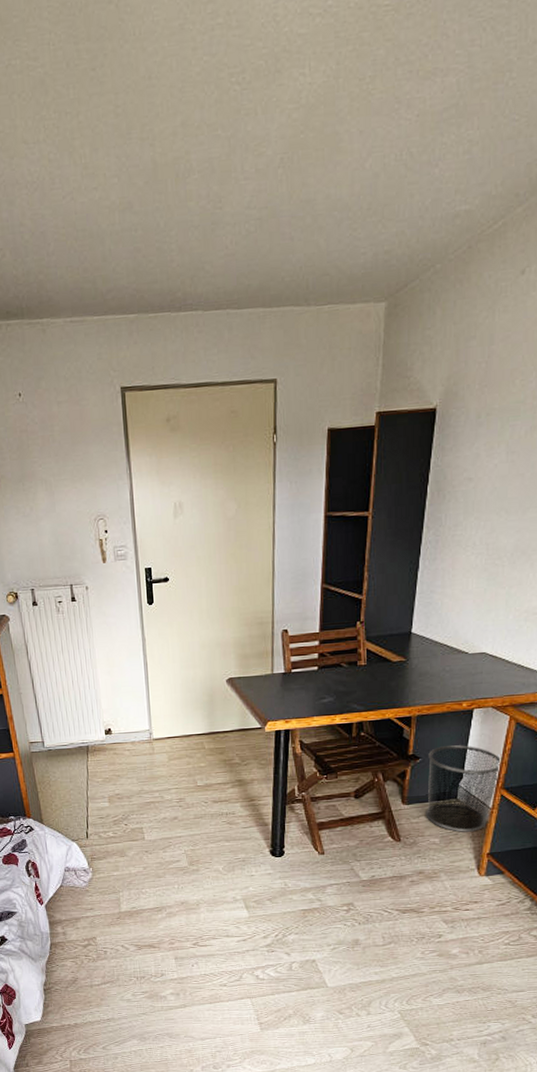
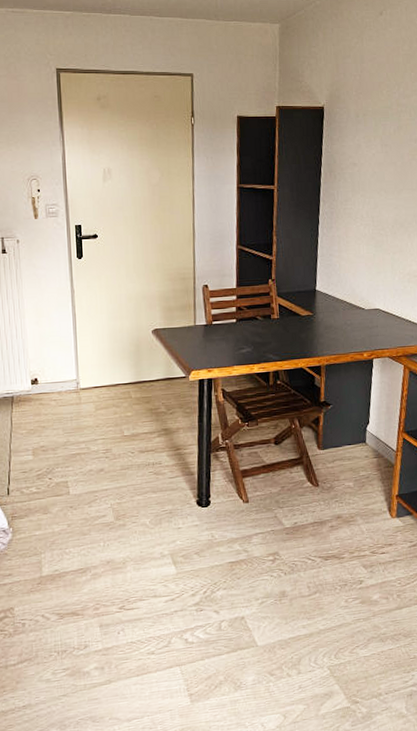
waste bin: present [426,744,502,832] -> none [338,391,401,476]

